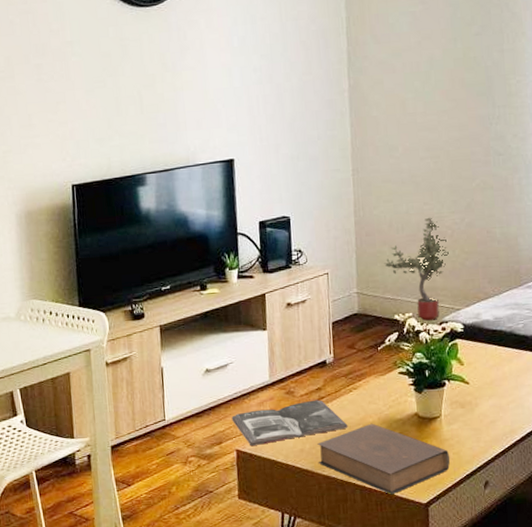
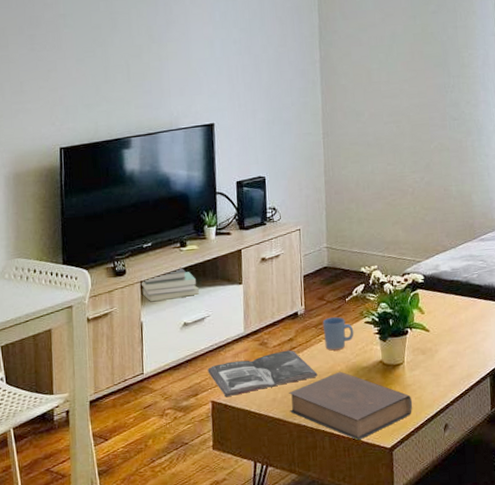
books: none [160,311,222,347] -> present [141,267,200,302]
mug: none [352,366,387,402] -> present [322,316,354,351]
potted tree: present [384,217,449,322] -> none [351,176,410,274]

